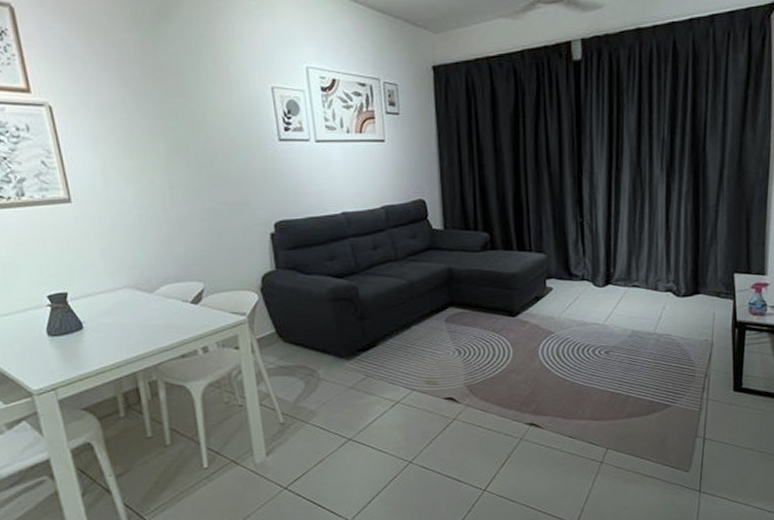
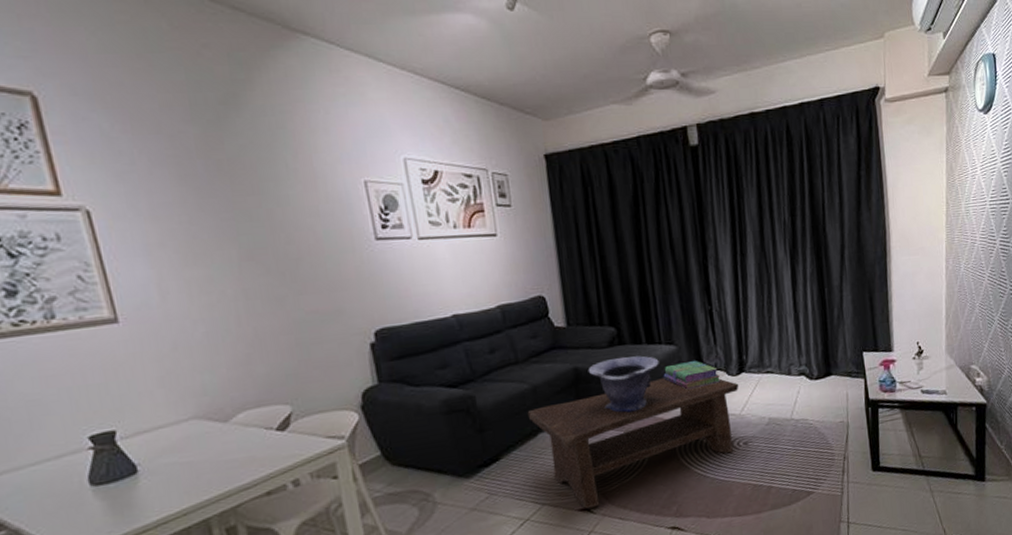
coffee table: none [403,284,605,398] -> present [527,378,739,509]
decorative bowl: none [460,261,528,314] -> present [588,355,659,413]
stack of books: none [531,270,586,297] -> present [663,361,721,390]

